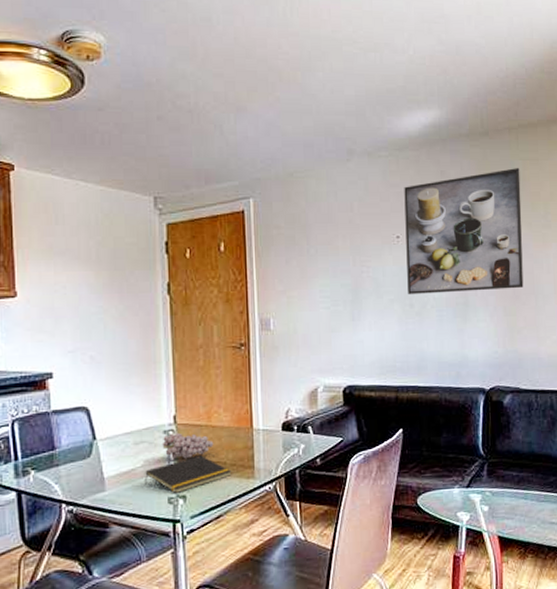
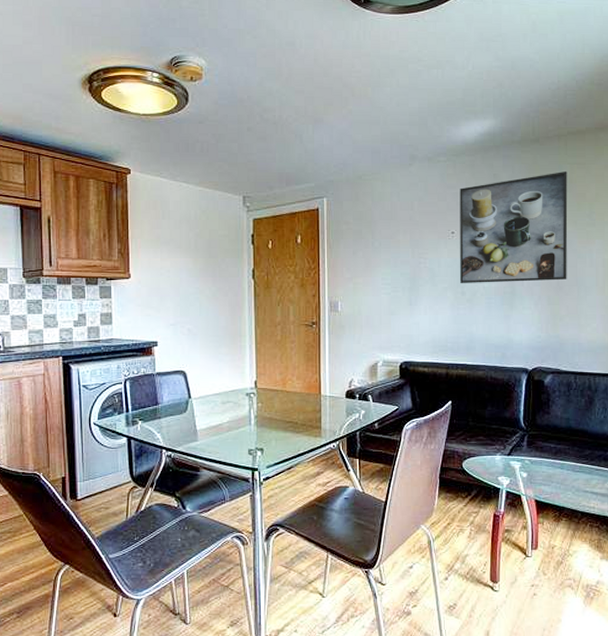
notepad: present [145,455,232,493] -> none [230,415,302,446]
fruit: present [162,432,214,459] -> none [244,395,288,418]

